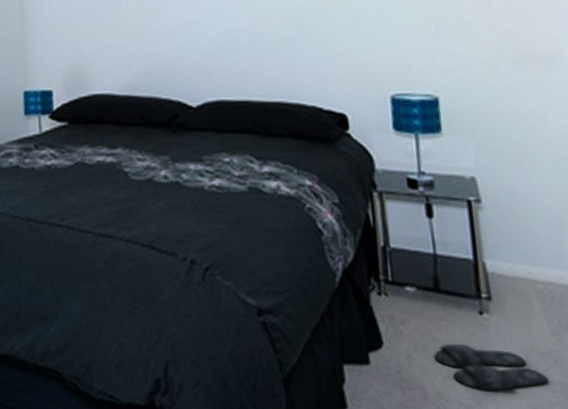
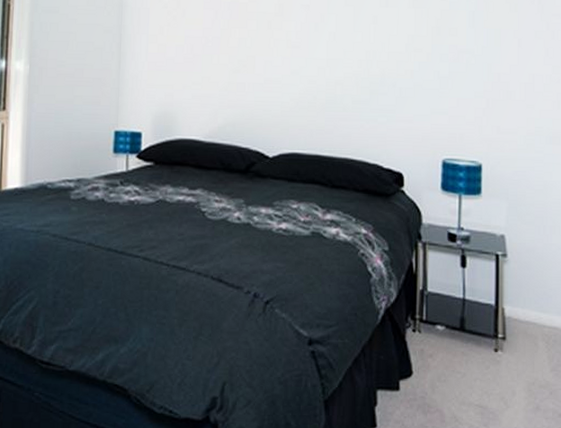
slippers: present [434,343,548,391] -> none [453,375,543,416]

